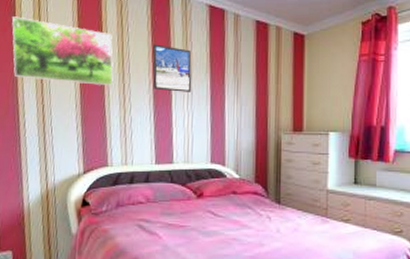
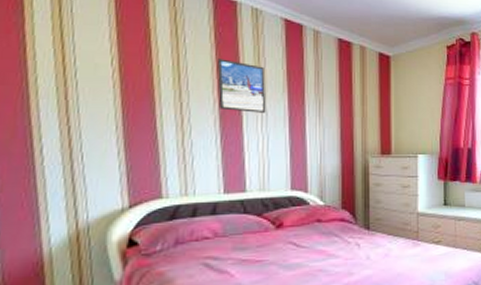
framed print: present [11,16,114,86] -> none [18,16,167,105]

